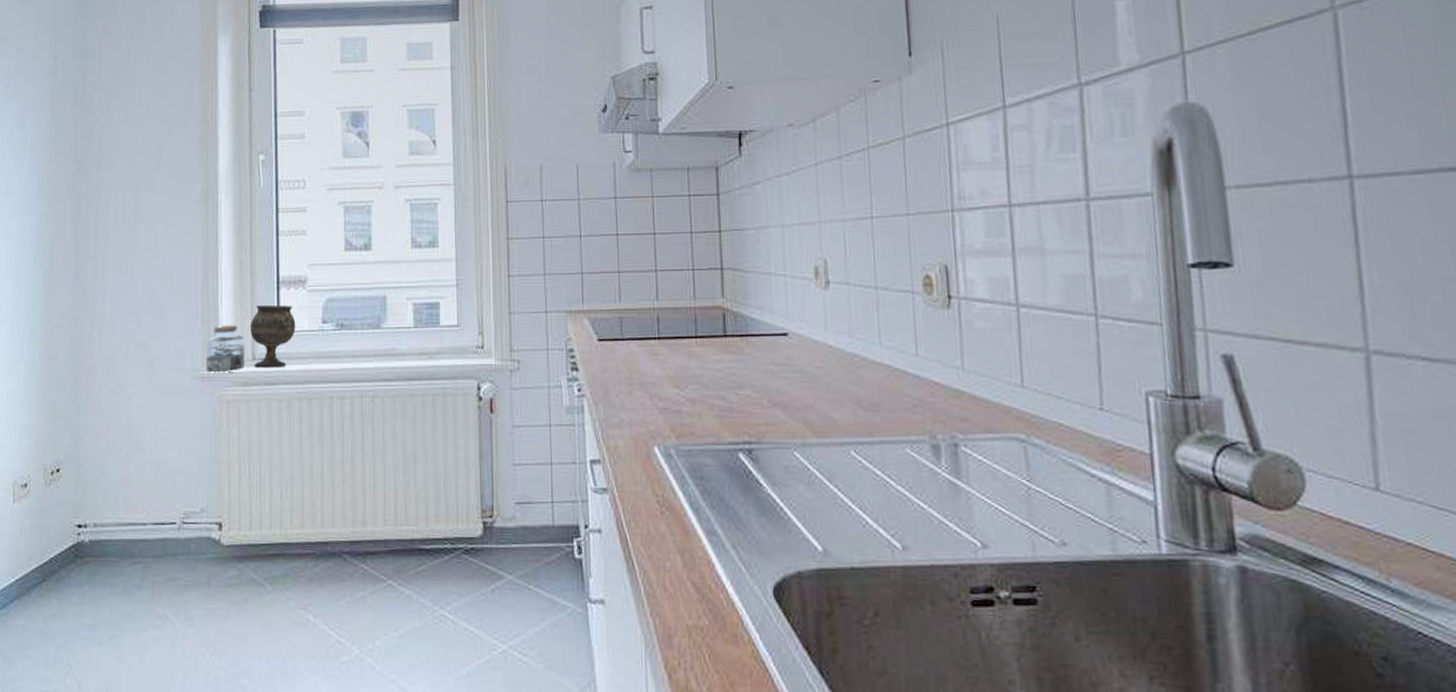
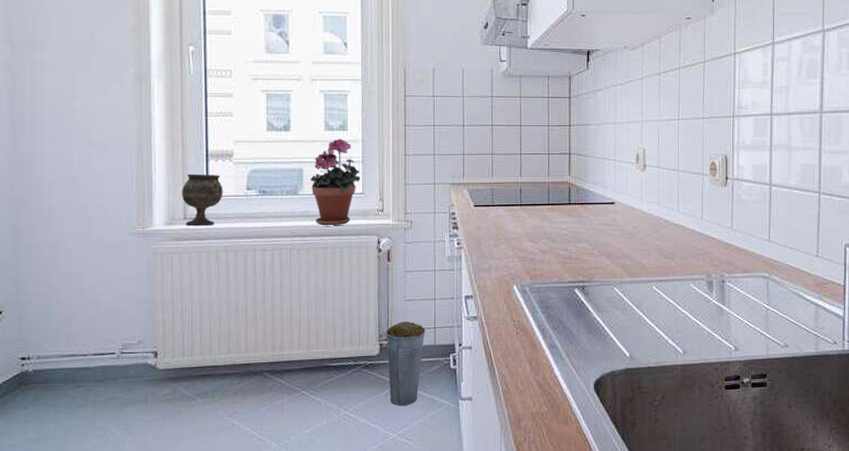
jar: present [205,325,246,373] -> none [140,190,178,230]
potted plant: none [395,257,455,368] -> present [310,138,361,226]
bucket: none [489,491,541,606] -> present [385,321,426,405]

